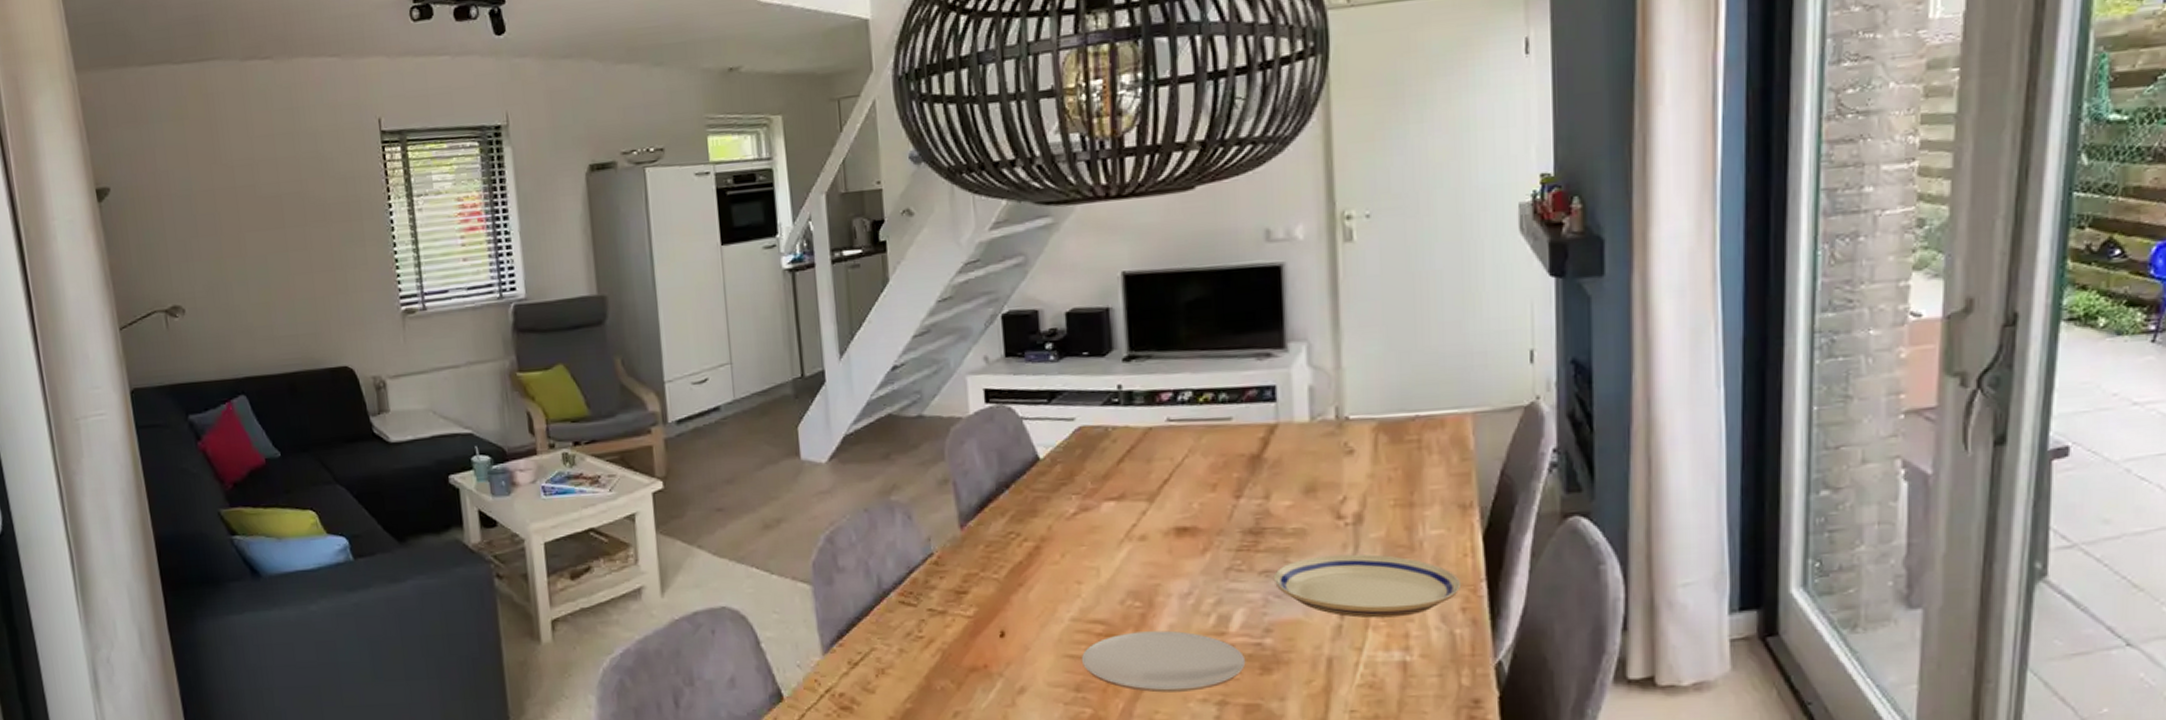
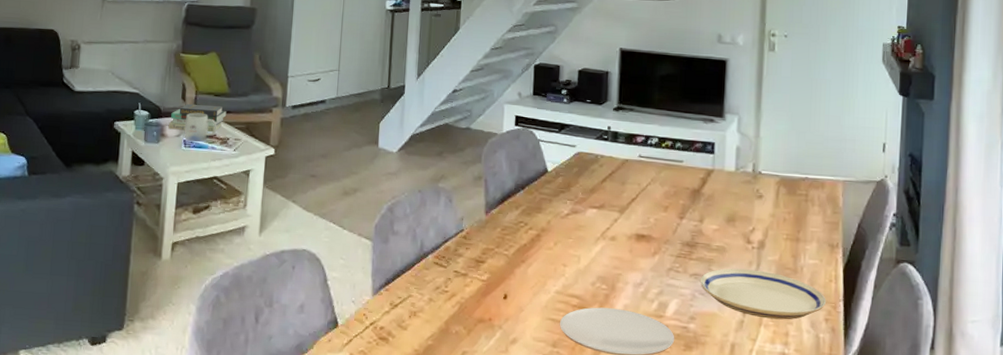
books: none [518,434,592,475] -> present [168,103,227,133]
mug: none [539,447,583,488] -> present [184,112,217,143]

